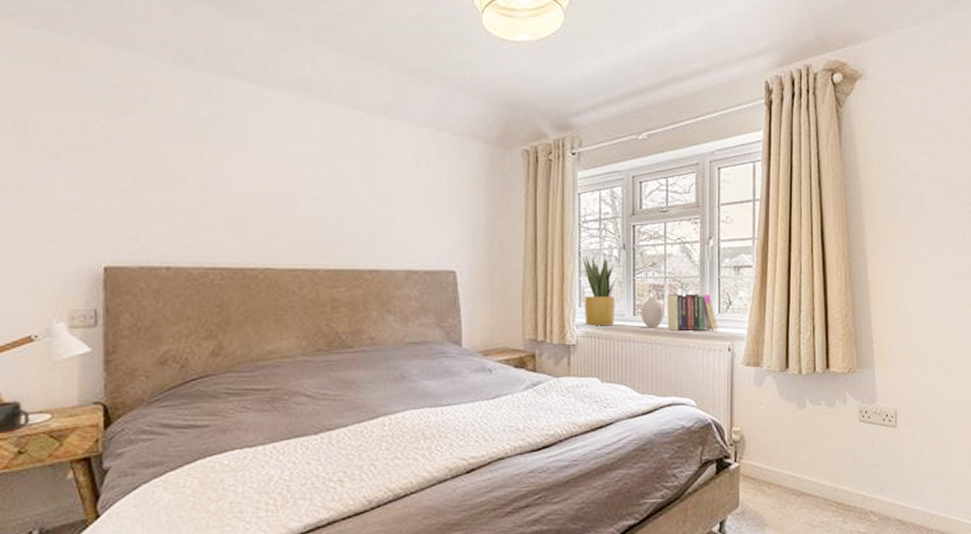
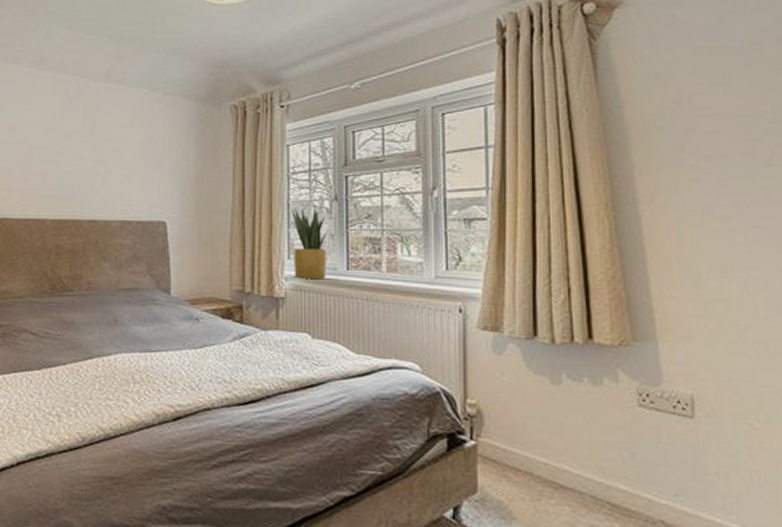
vase: present [641,296,665,328] -> none [355,249,382,284]
books: present [667,294,718,331] -> none [385,248,446,289]

